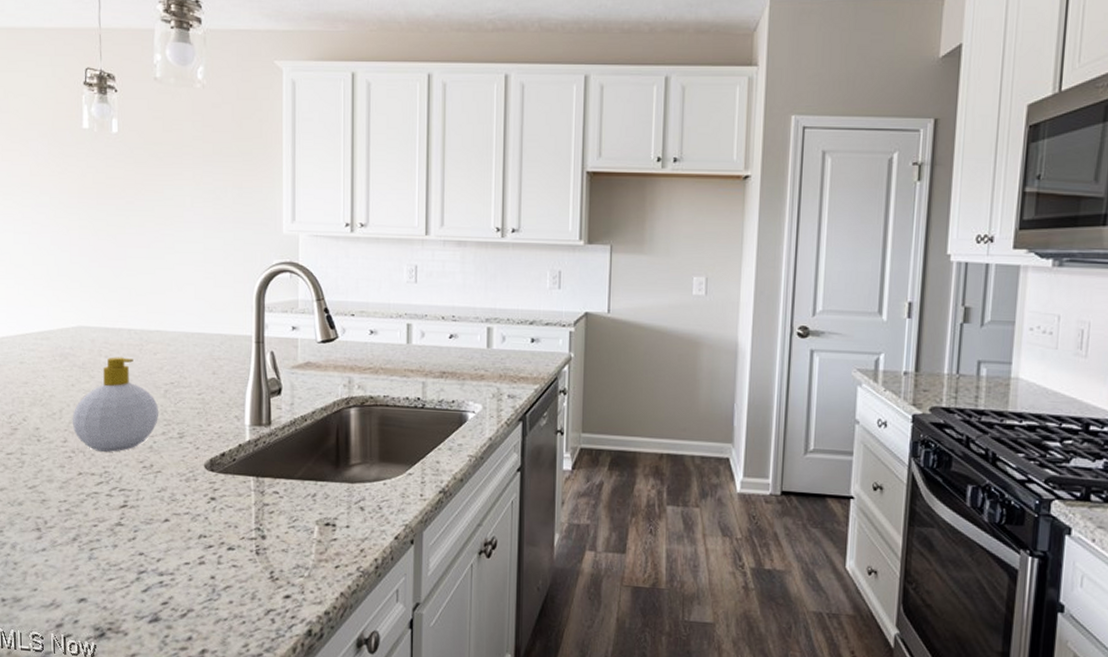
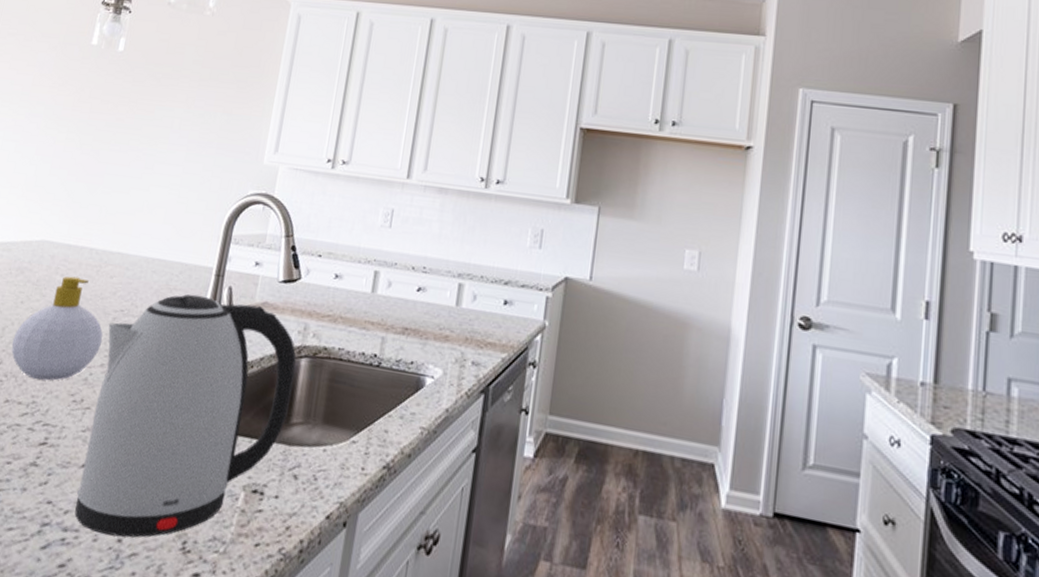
kettle: none [161,362,347,575] -> present [74,294,297,538]

